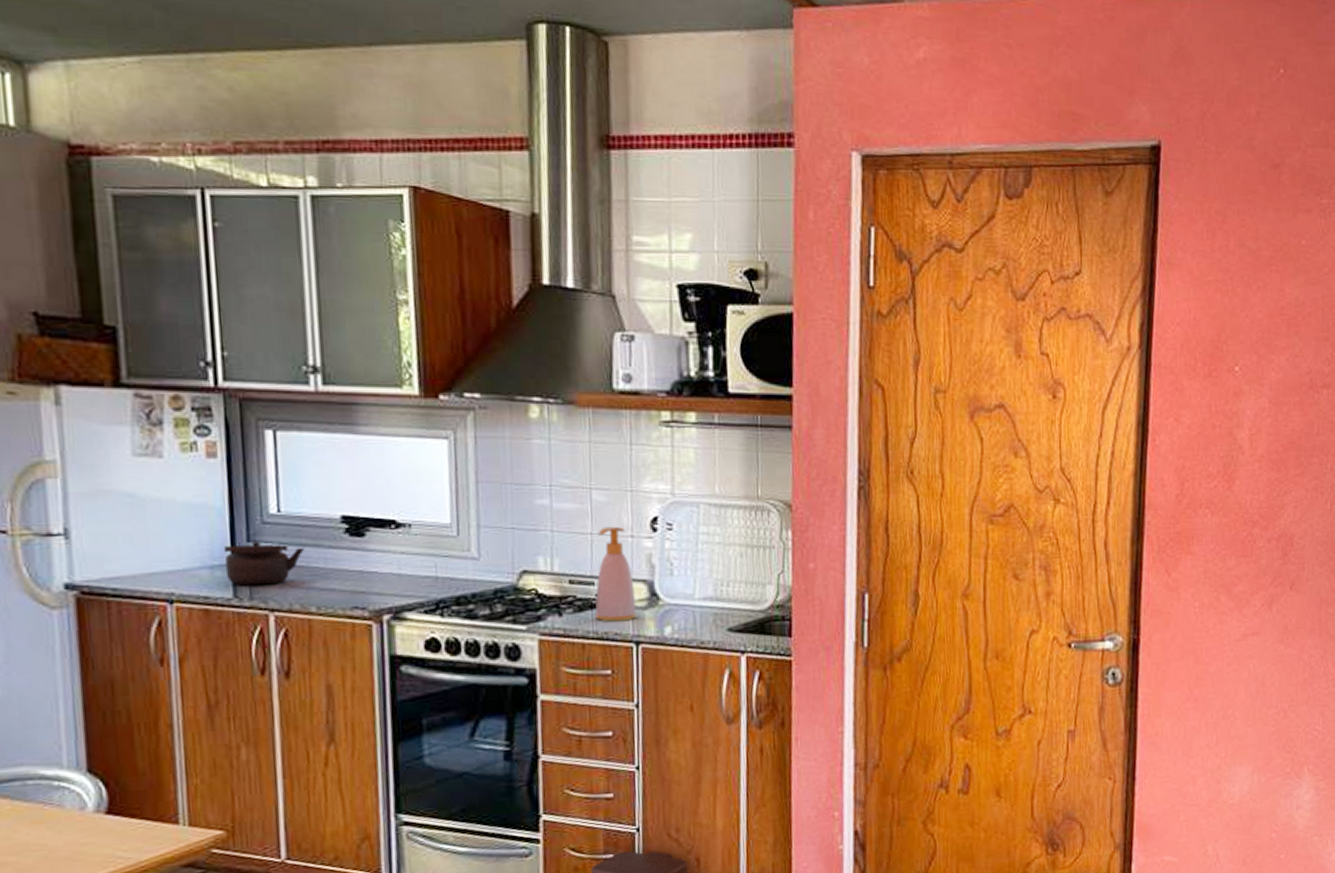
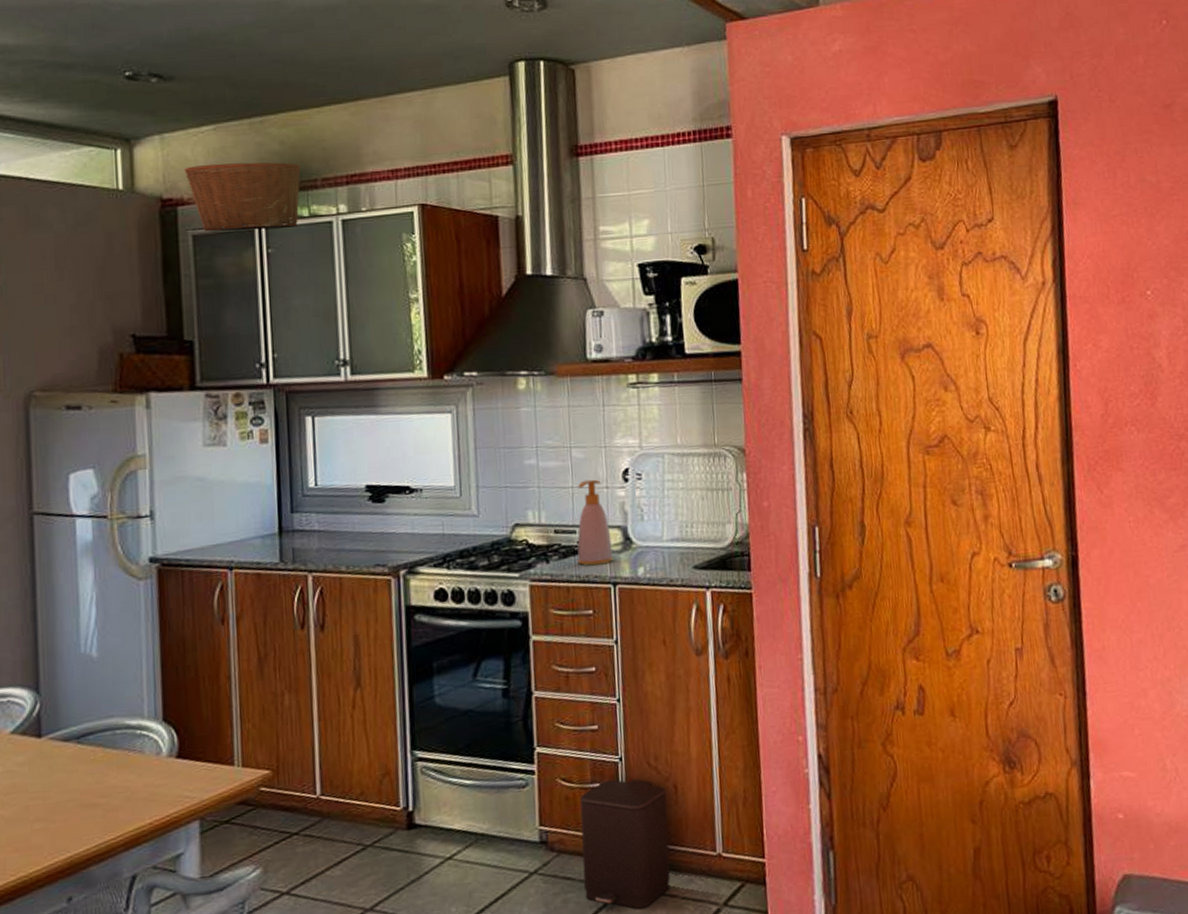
basket: none [99,106,257,198] -> present [184,162,301,232]
kettle: present [223,540,305,586] -> none [272,511,337,552]

